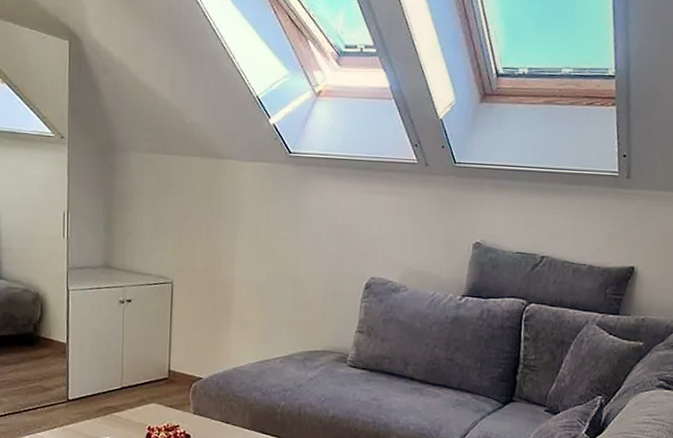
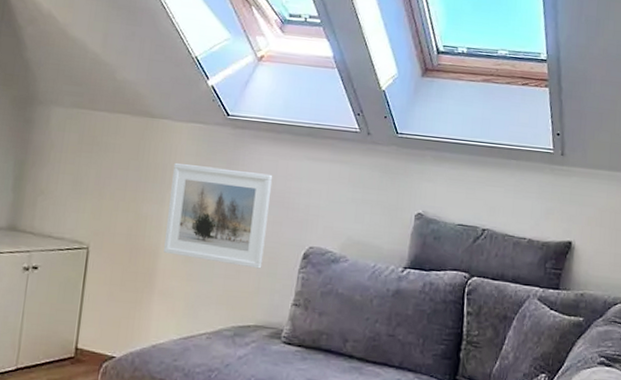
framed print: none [238,202,335,299] -> present [164,163,273,269]

